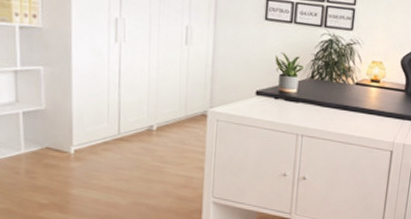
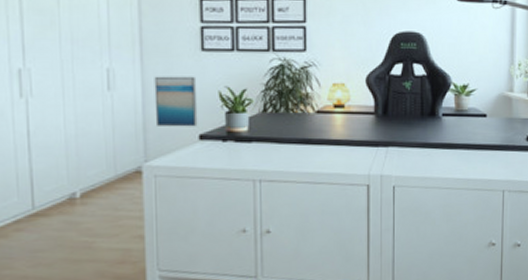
wall art: none [222,37,259,84] -> present [154,76,198,127]

